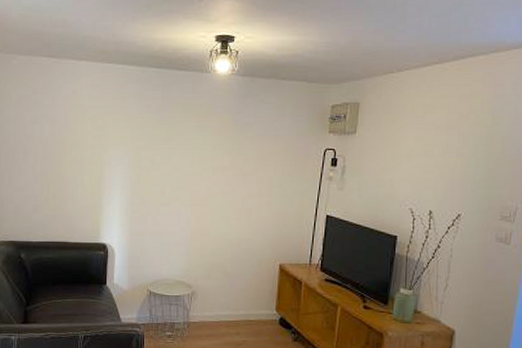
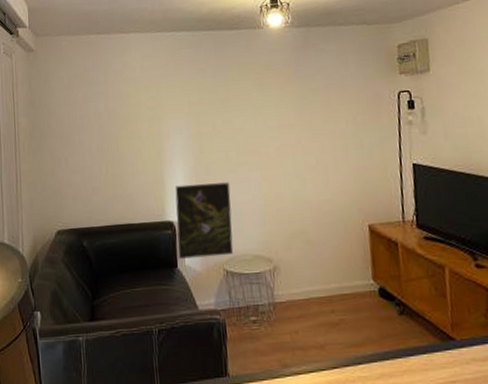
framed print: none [108,212,162,279] -> present [175,182,234,259]

